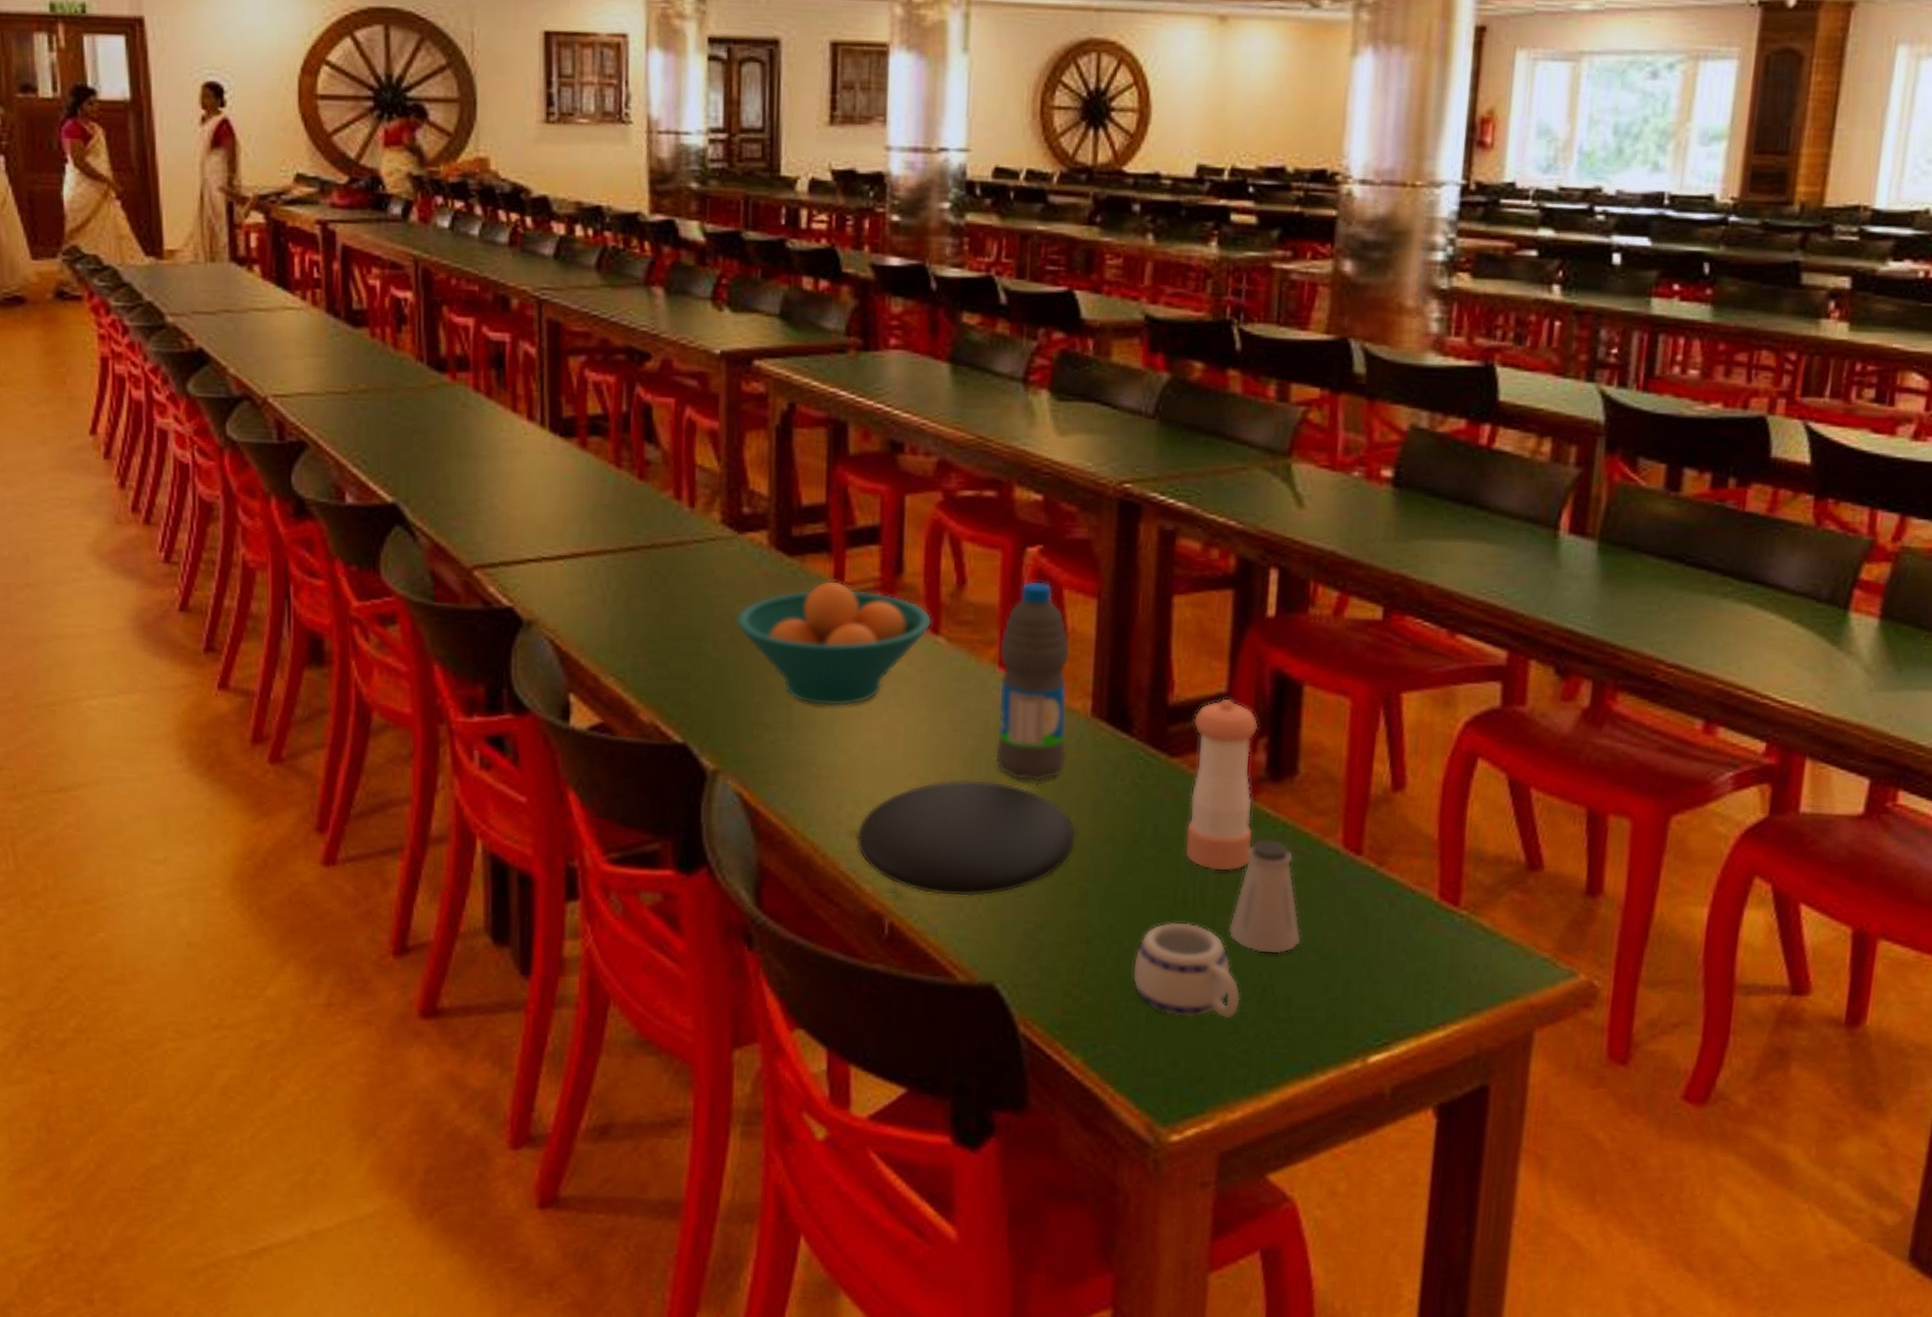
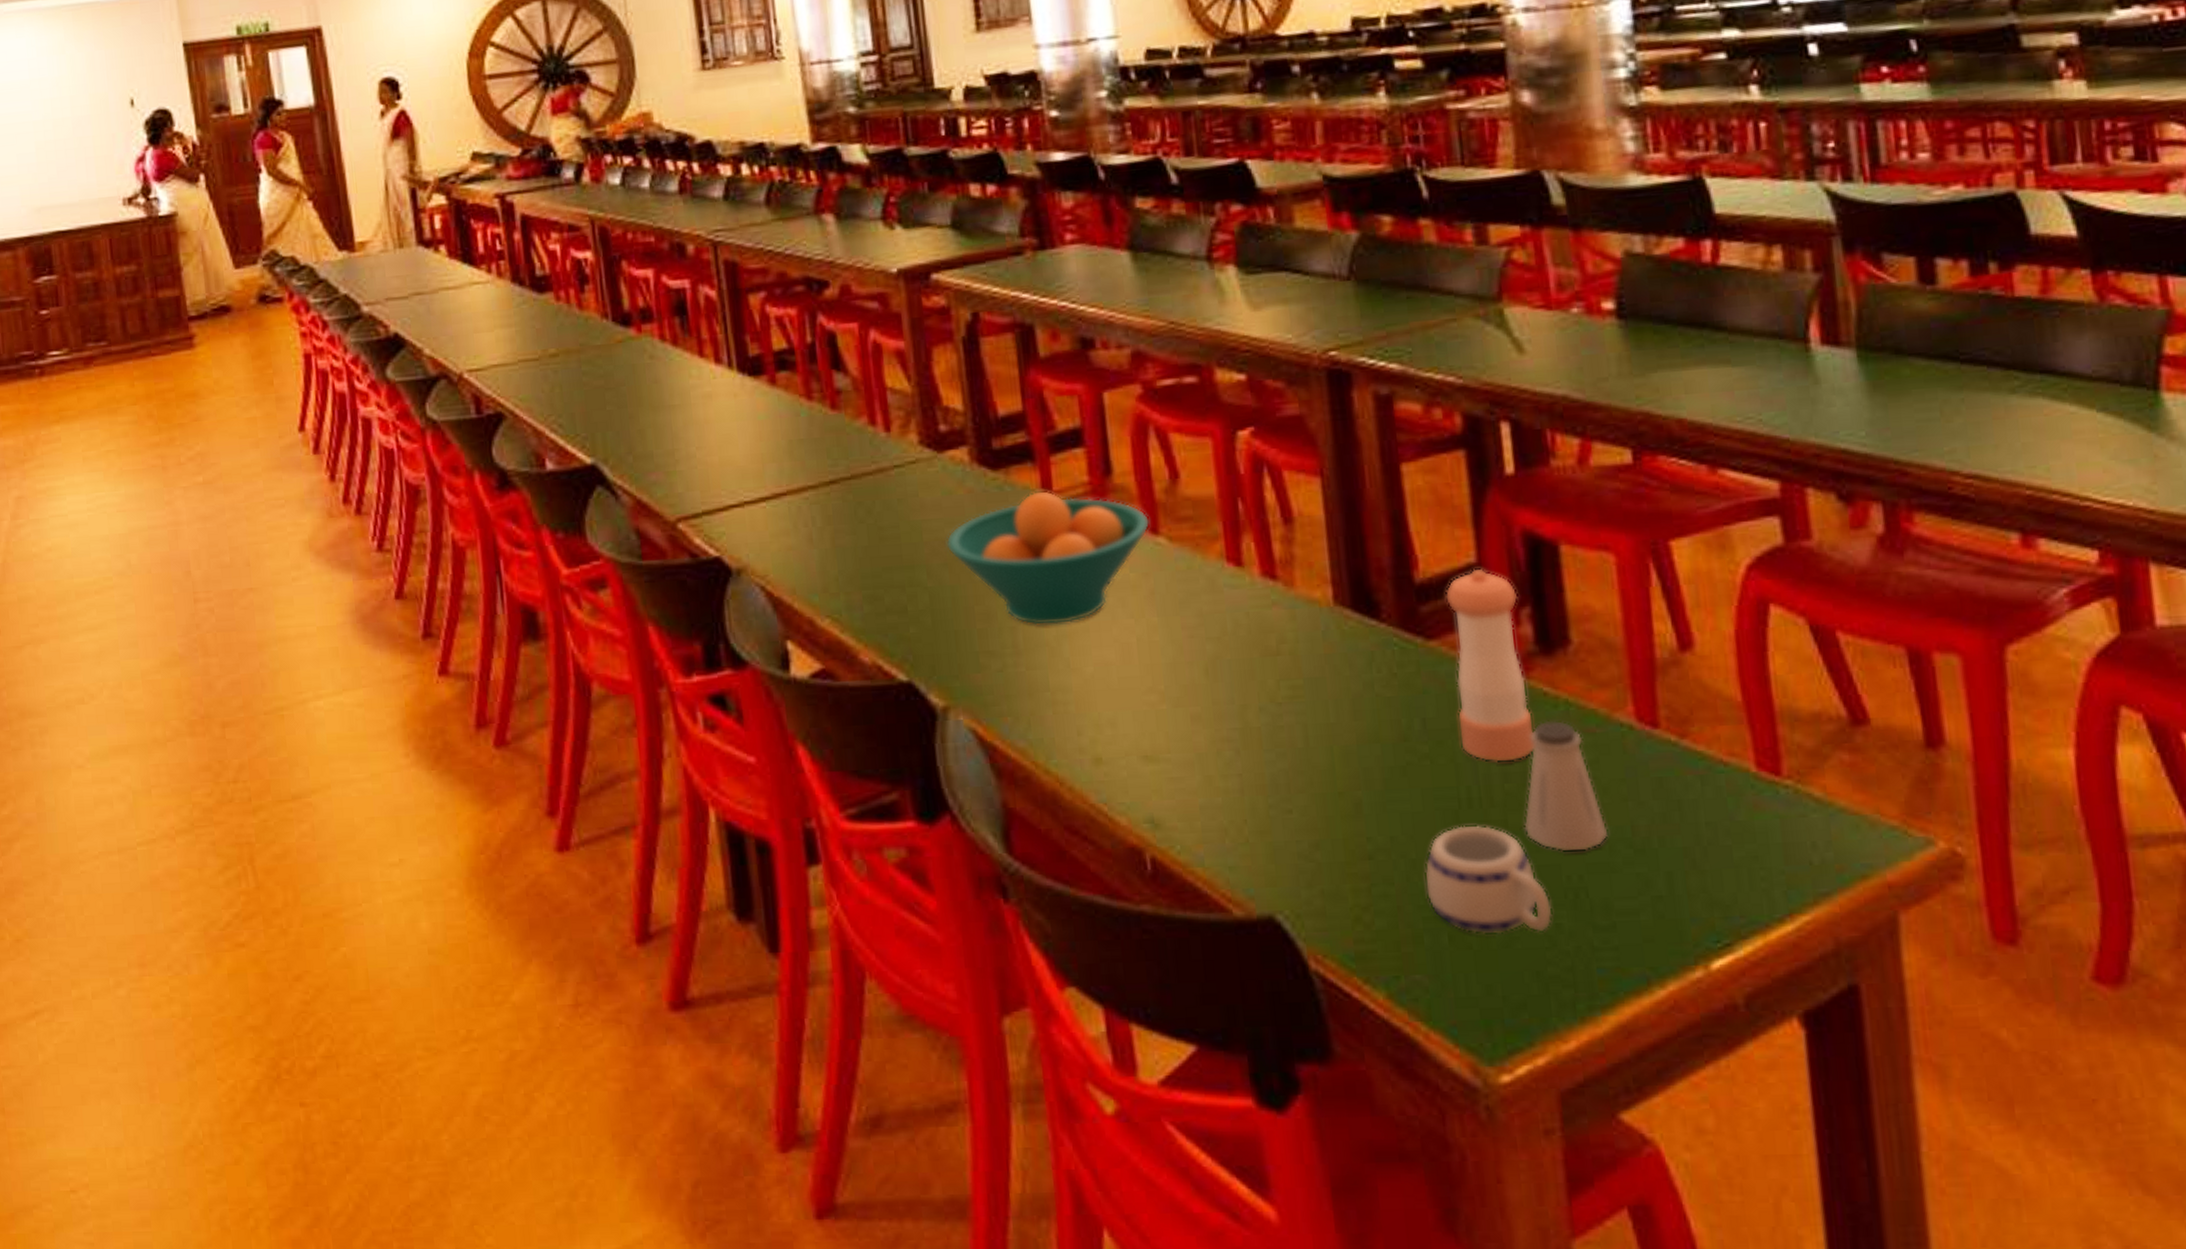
plate: present [855,779,1076,897] -> none [1101,687,1340,821]
water bottle: present [994,581,1071,782] -> none [1223,465,1315,683]

